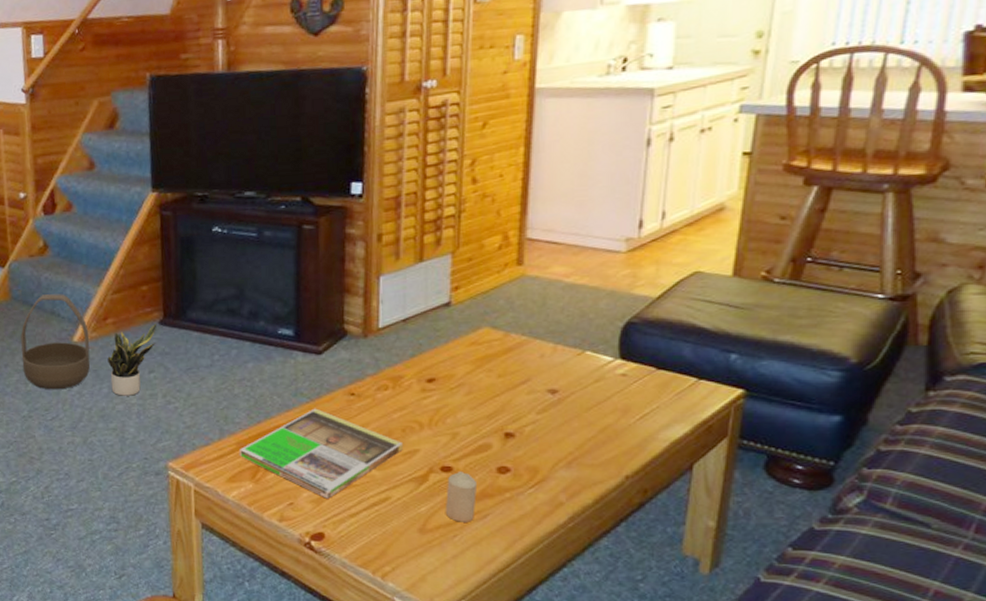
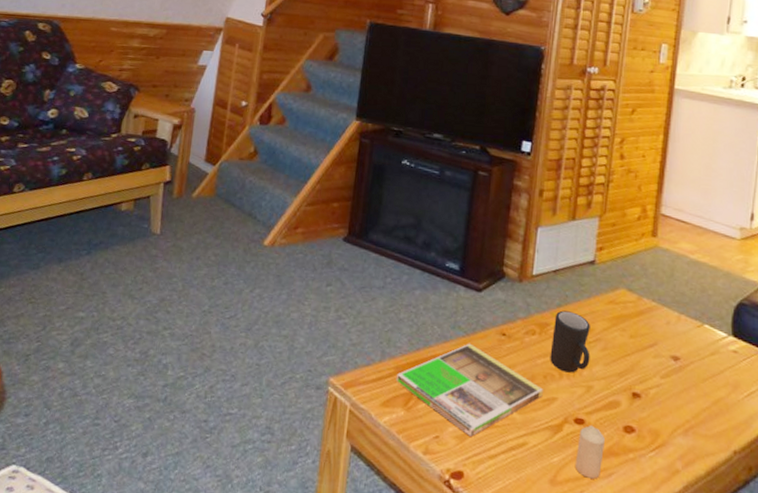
basket: present [20,294,91,390] -> none [212,196,280,290]
potted plant: present [107,323,157,396] -> none [290,239,341,306]
mug: none [407,360,454,423] -> present [550,310,590,373]

